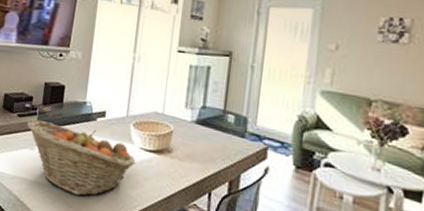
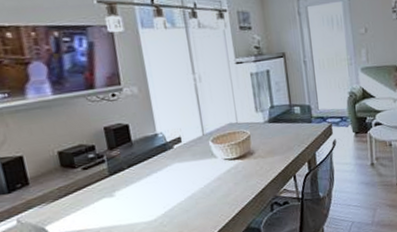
fruit basket: present [26,120,136,196] -> none [96,156,224,222]

